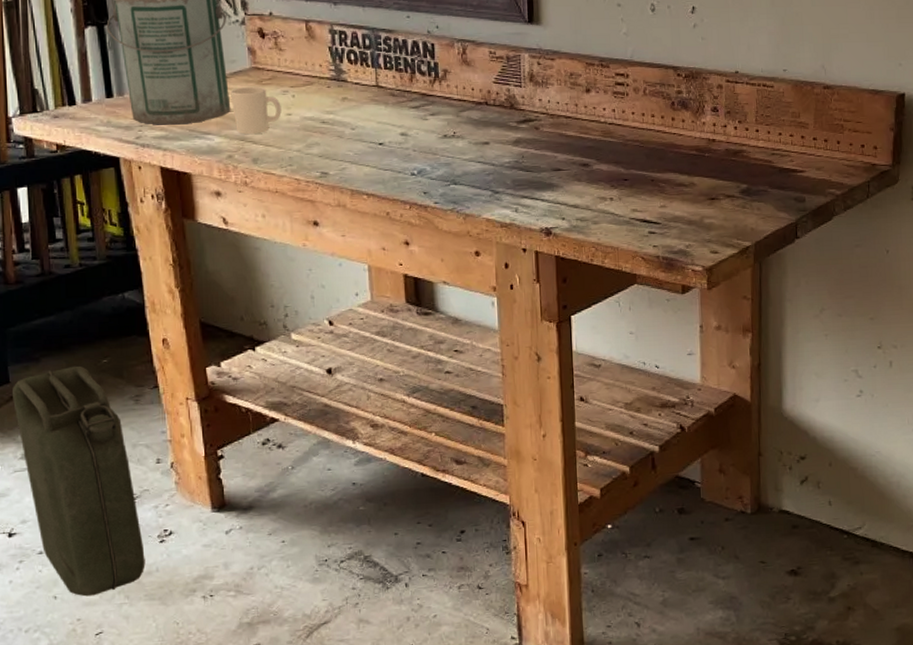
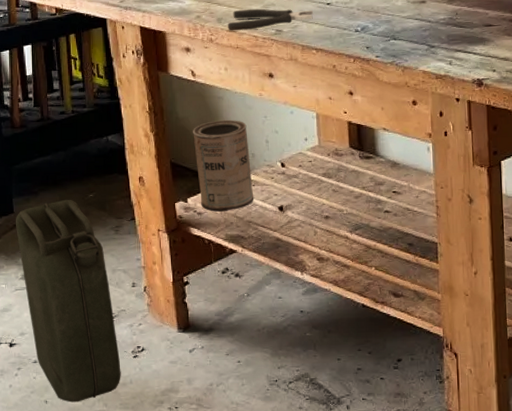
paint can: none [226,273,298,376] -> present [193,119,254,212]
pliers: none [265,148,364,173] -> present [228,8,314,31]

